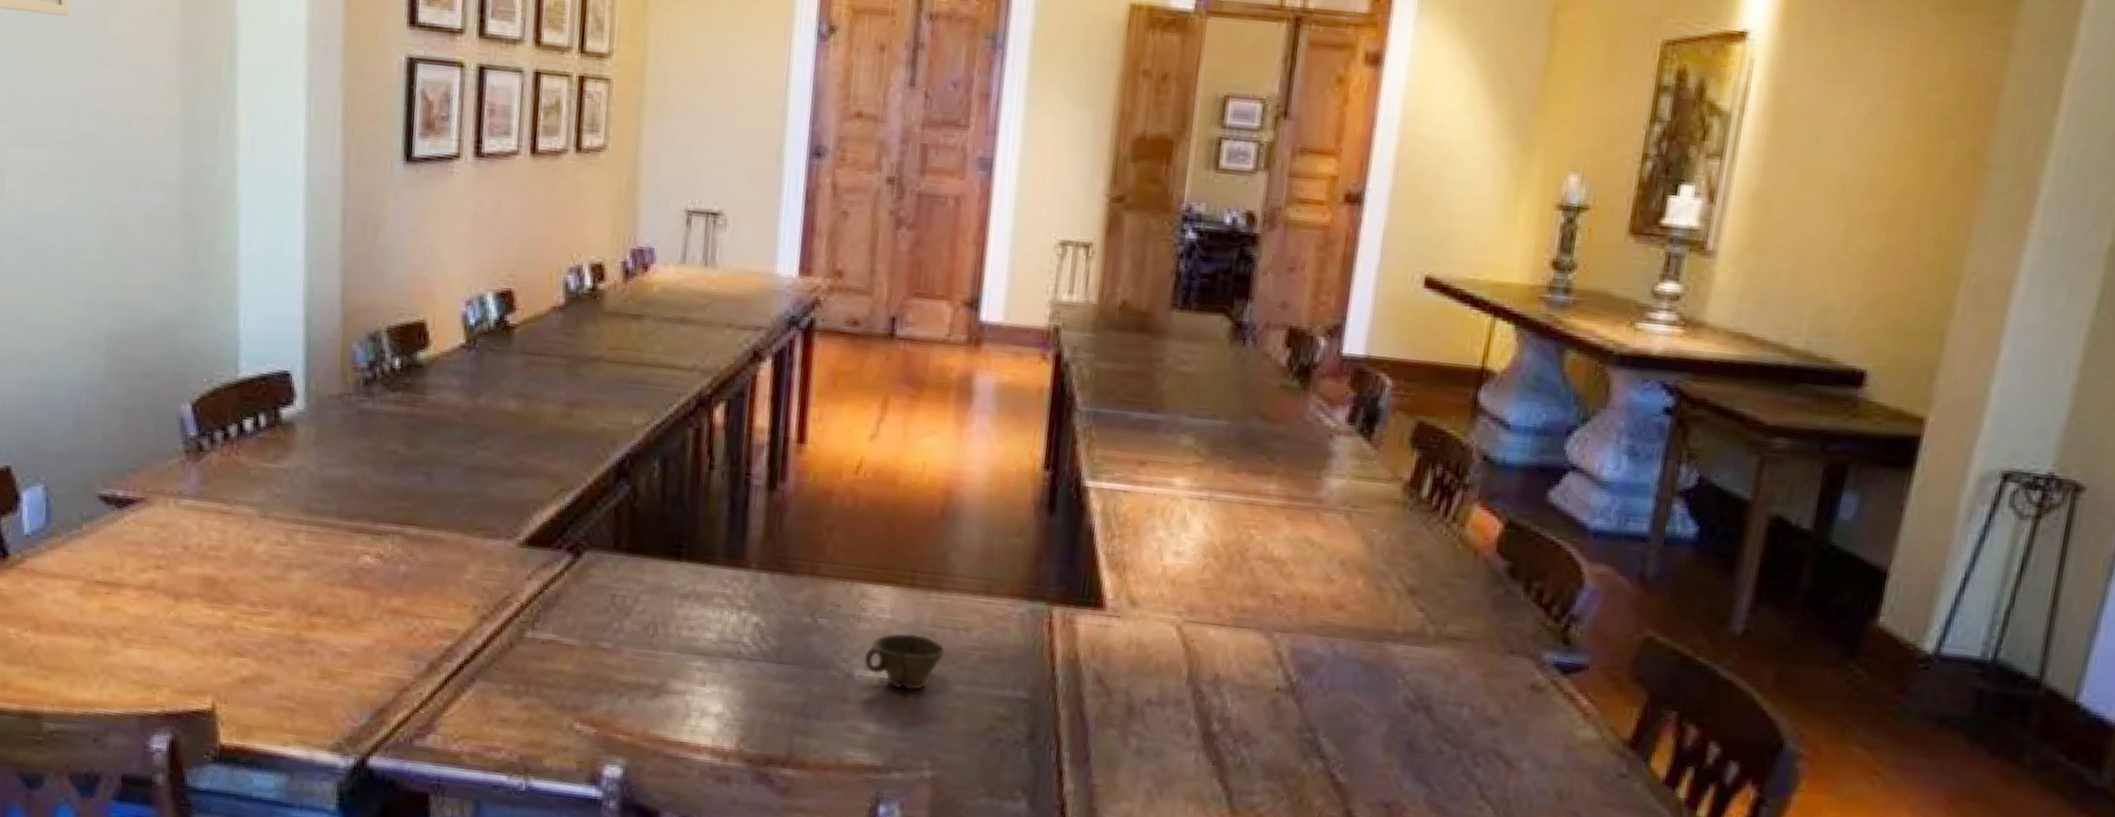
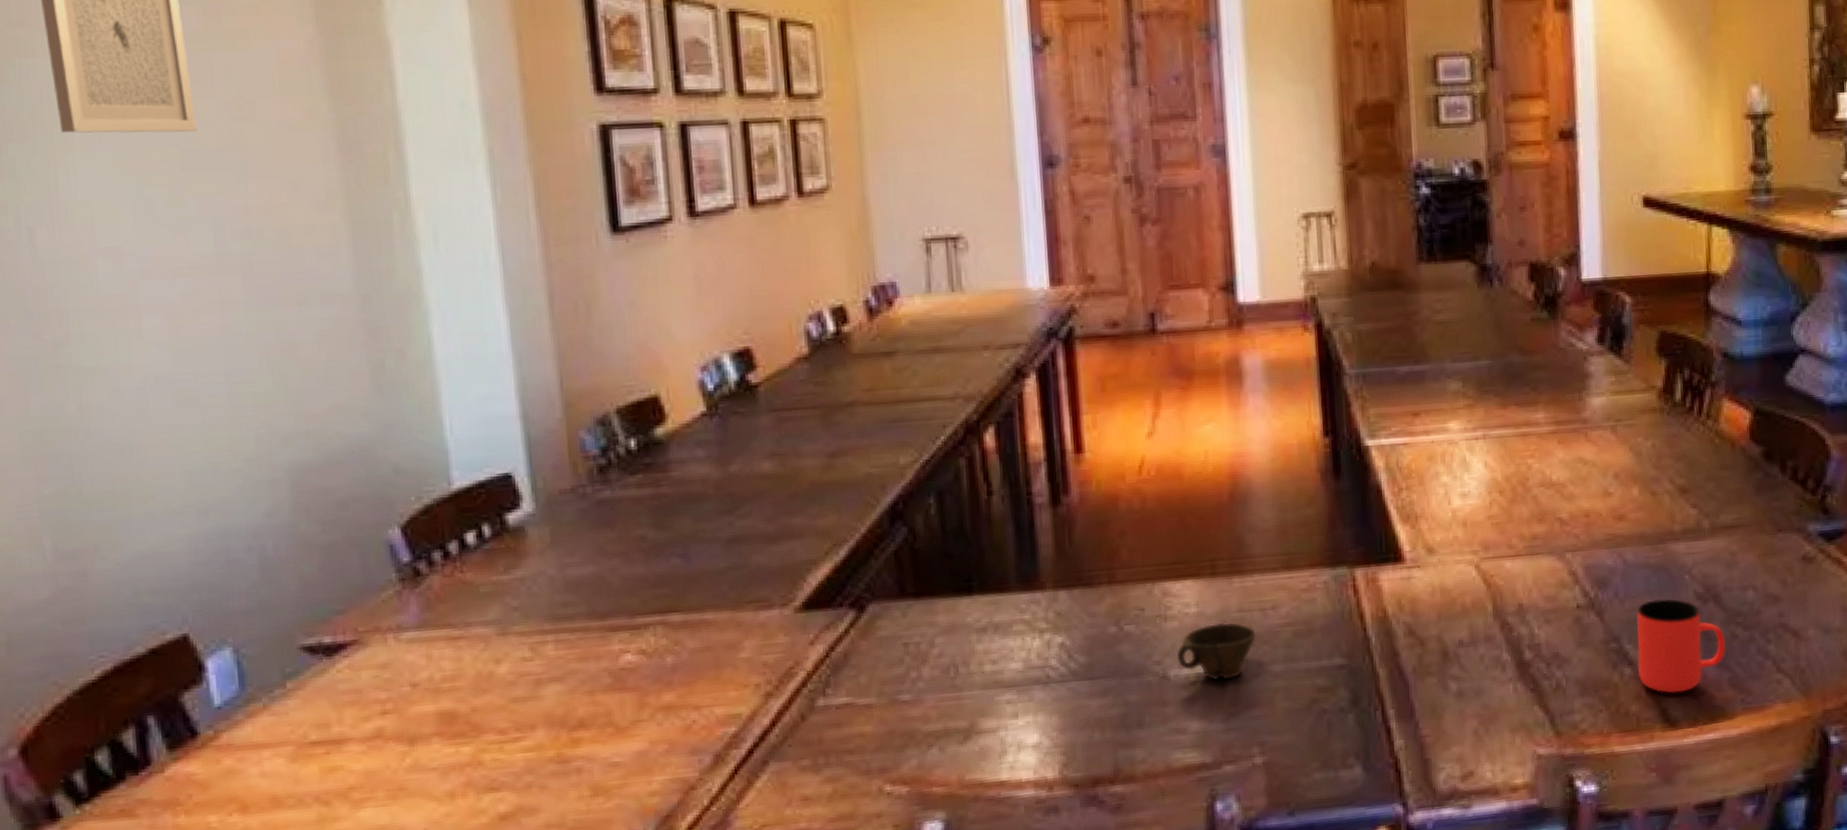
cup: none [1328,697,1430,798] -> present [1637,599,1726,693]

